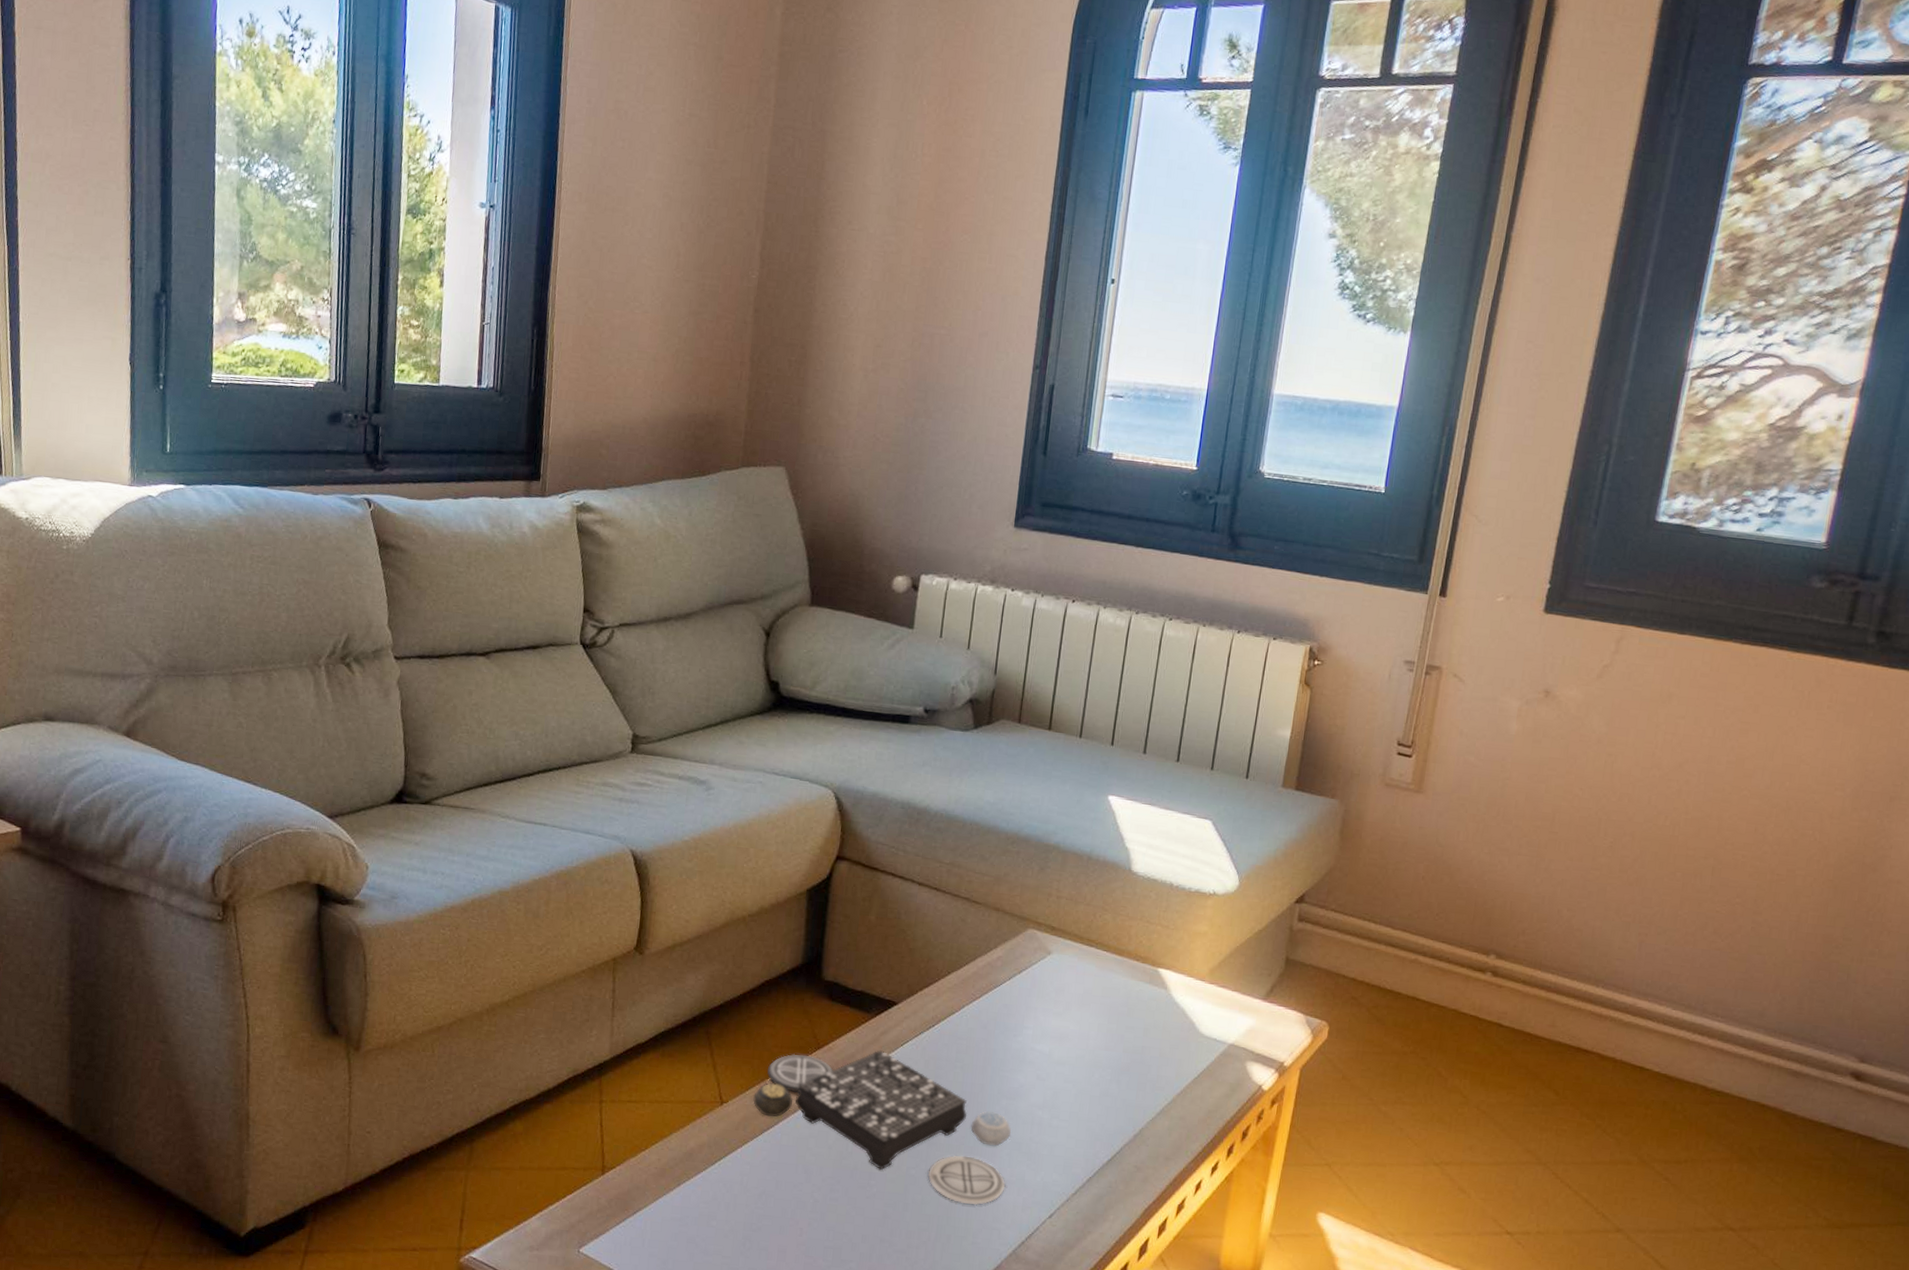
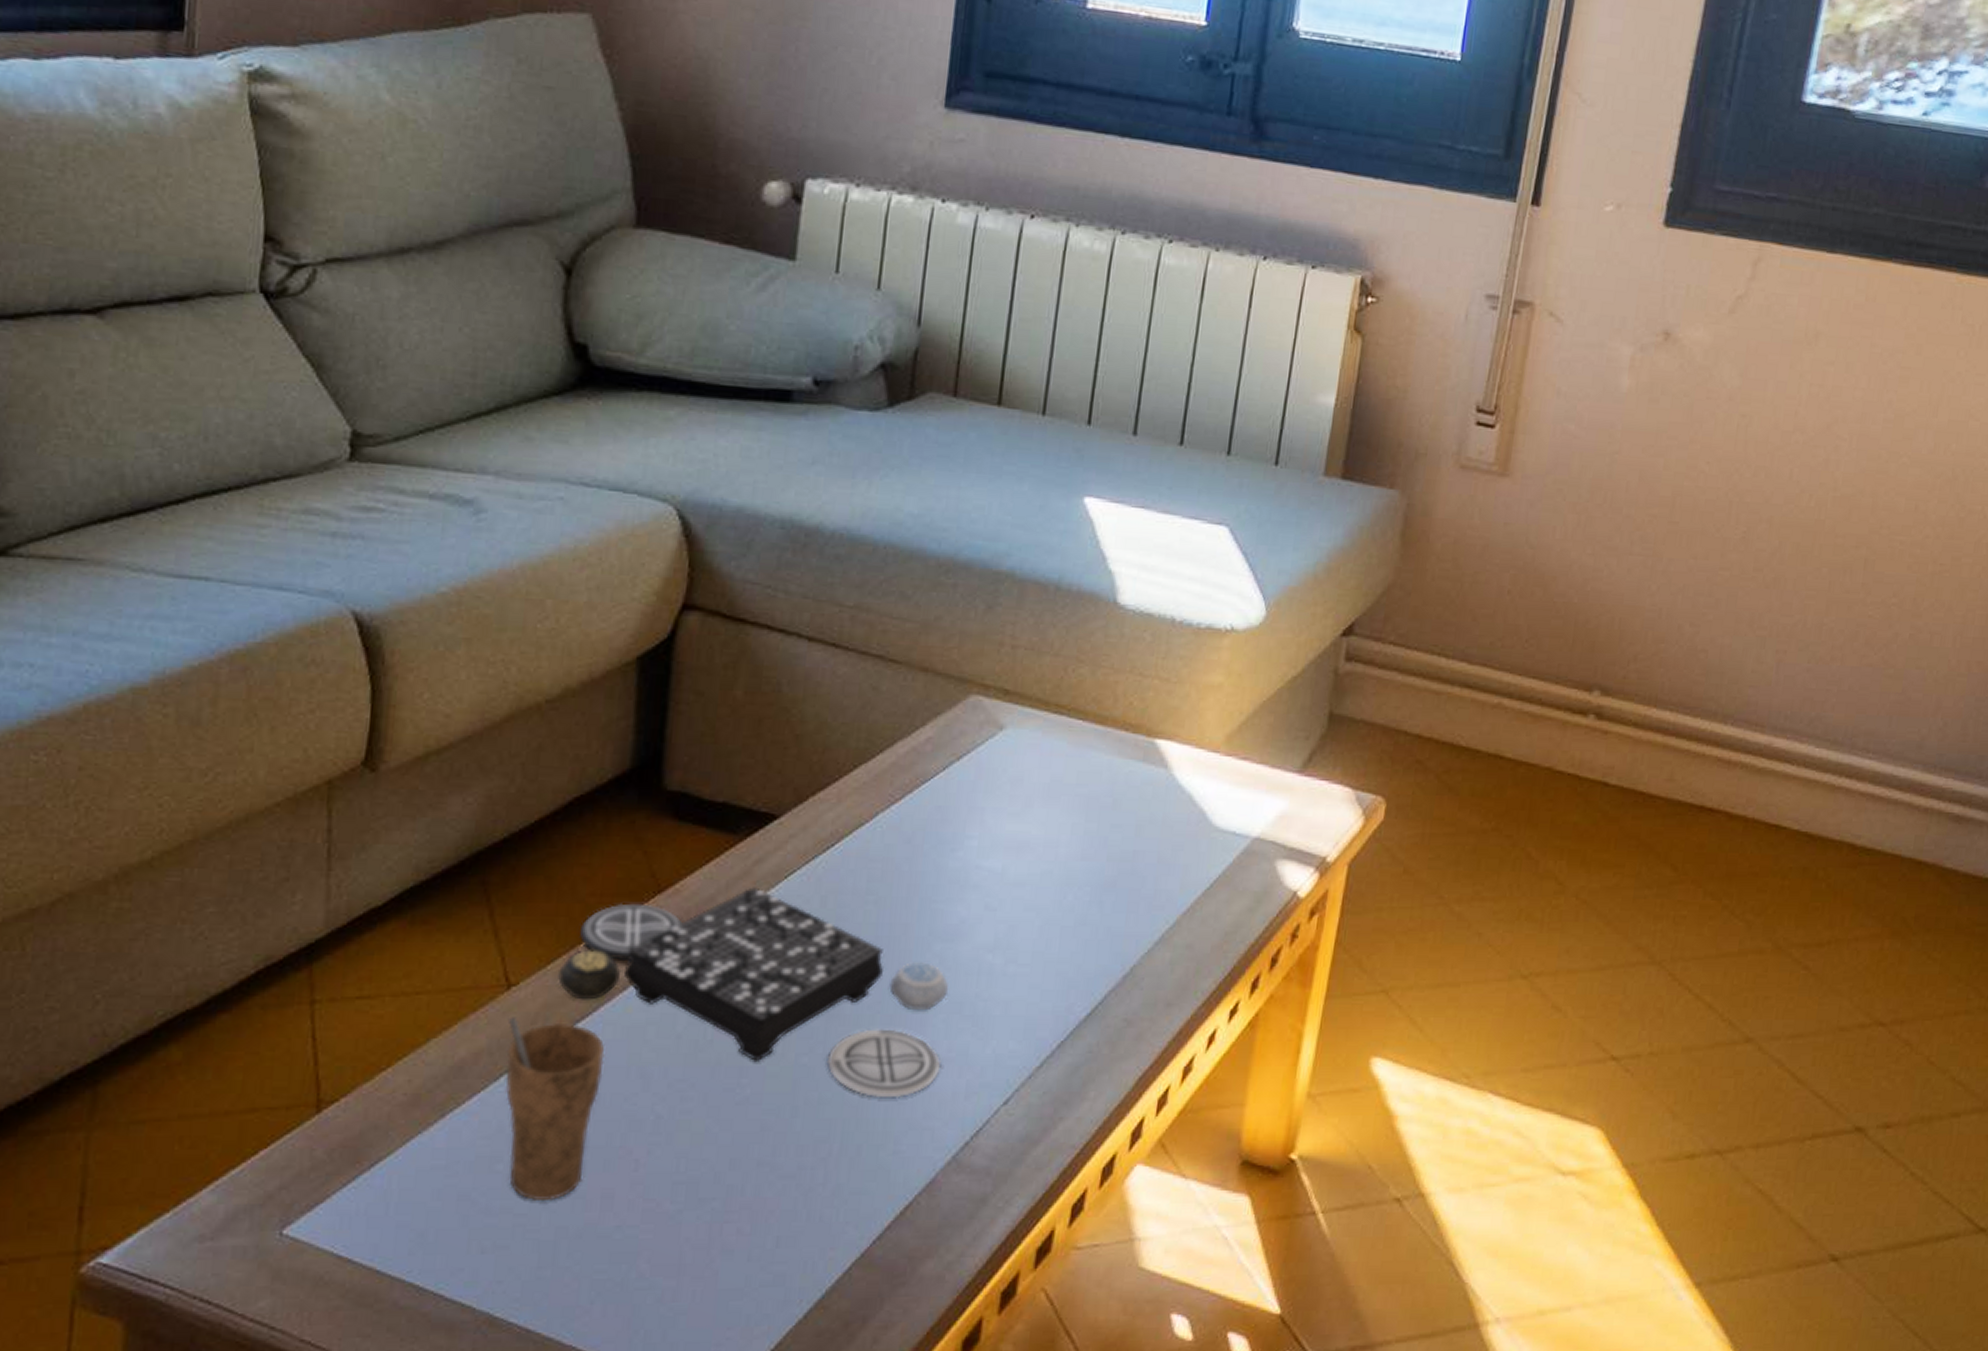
cup: none [719,1123,782,1249] -> present [506,1017,605,1200]

